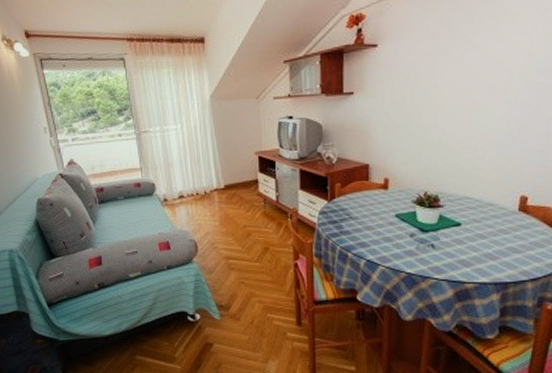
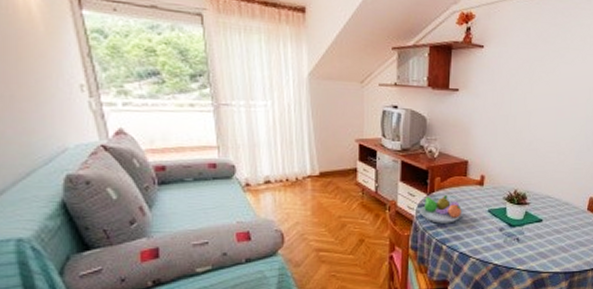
fruit bowl: none [320,200,367,230] -> present [419,194,463,223]

